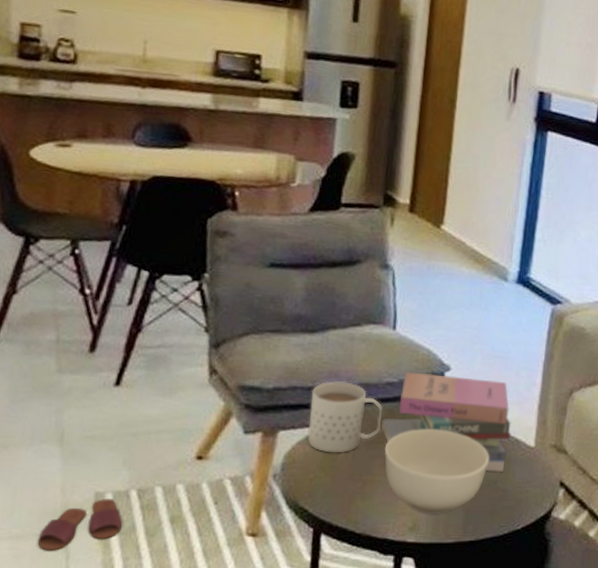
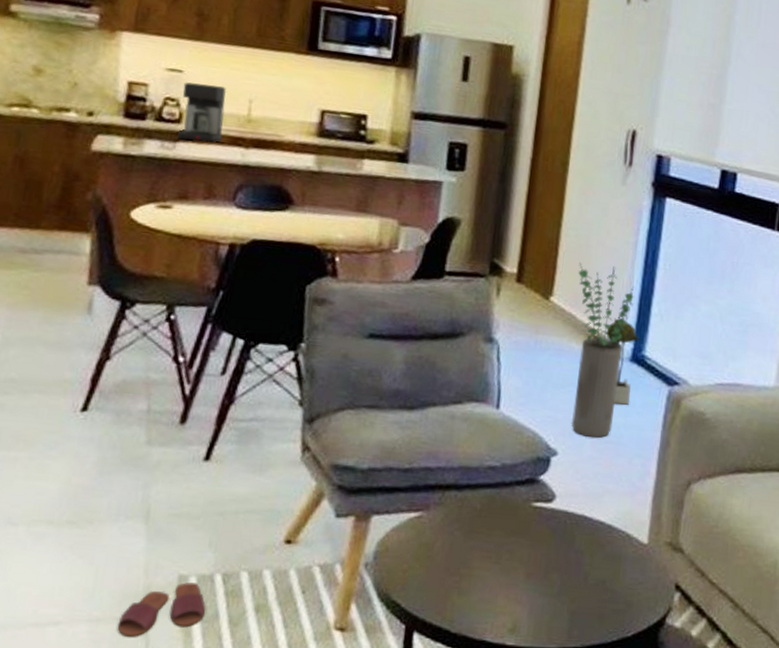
coffee maker: none [73,23,121,83] -> present [177,82,227,143]
mug: present [307,381,383,454] -> none [402,463,484,543]
books: present [381,372,511,473] -> none [481,455,622,572]
bowl: present [384,428,489,514] -> none [484,518,598,615]
vase: none [462,193,520,354] -> present [571,262,635,438]
potted tree: none [494,244,526,324] -> present [606,318,640,406]

